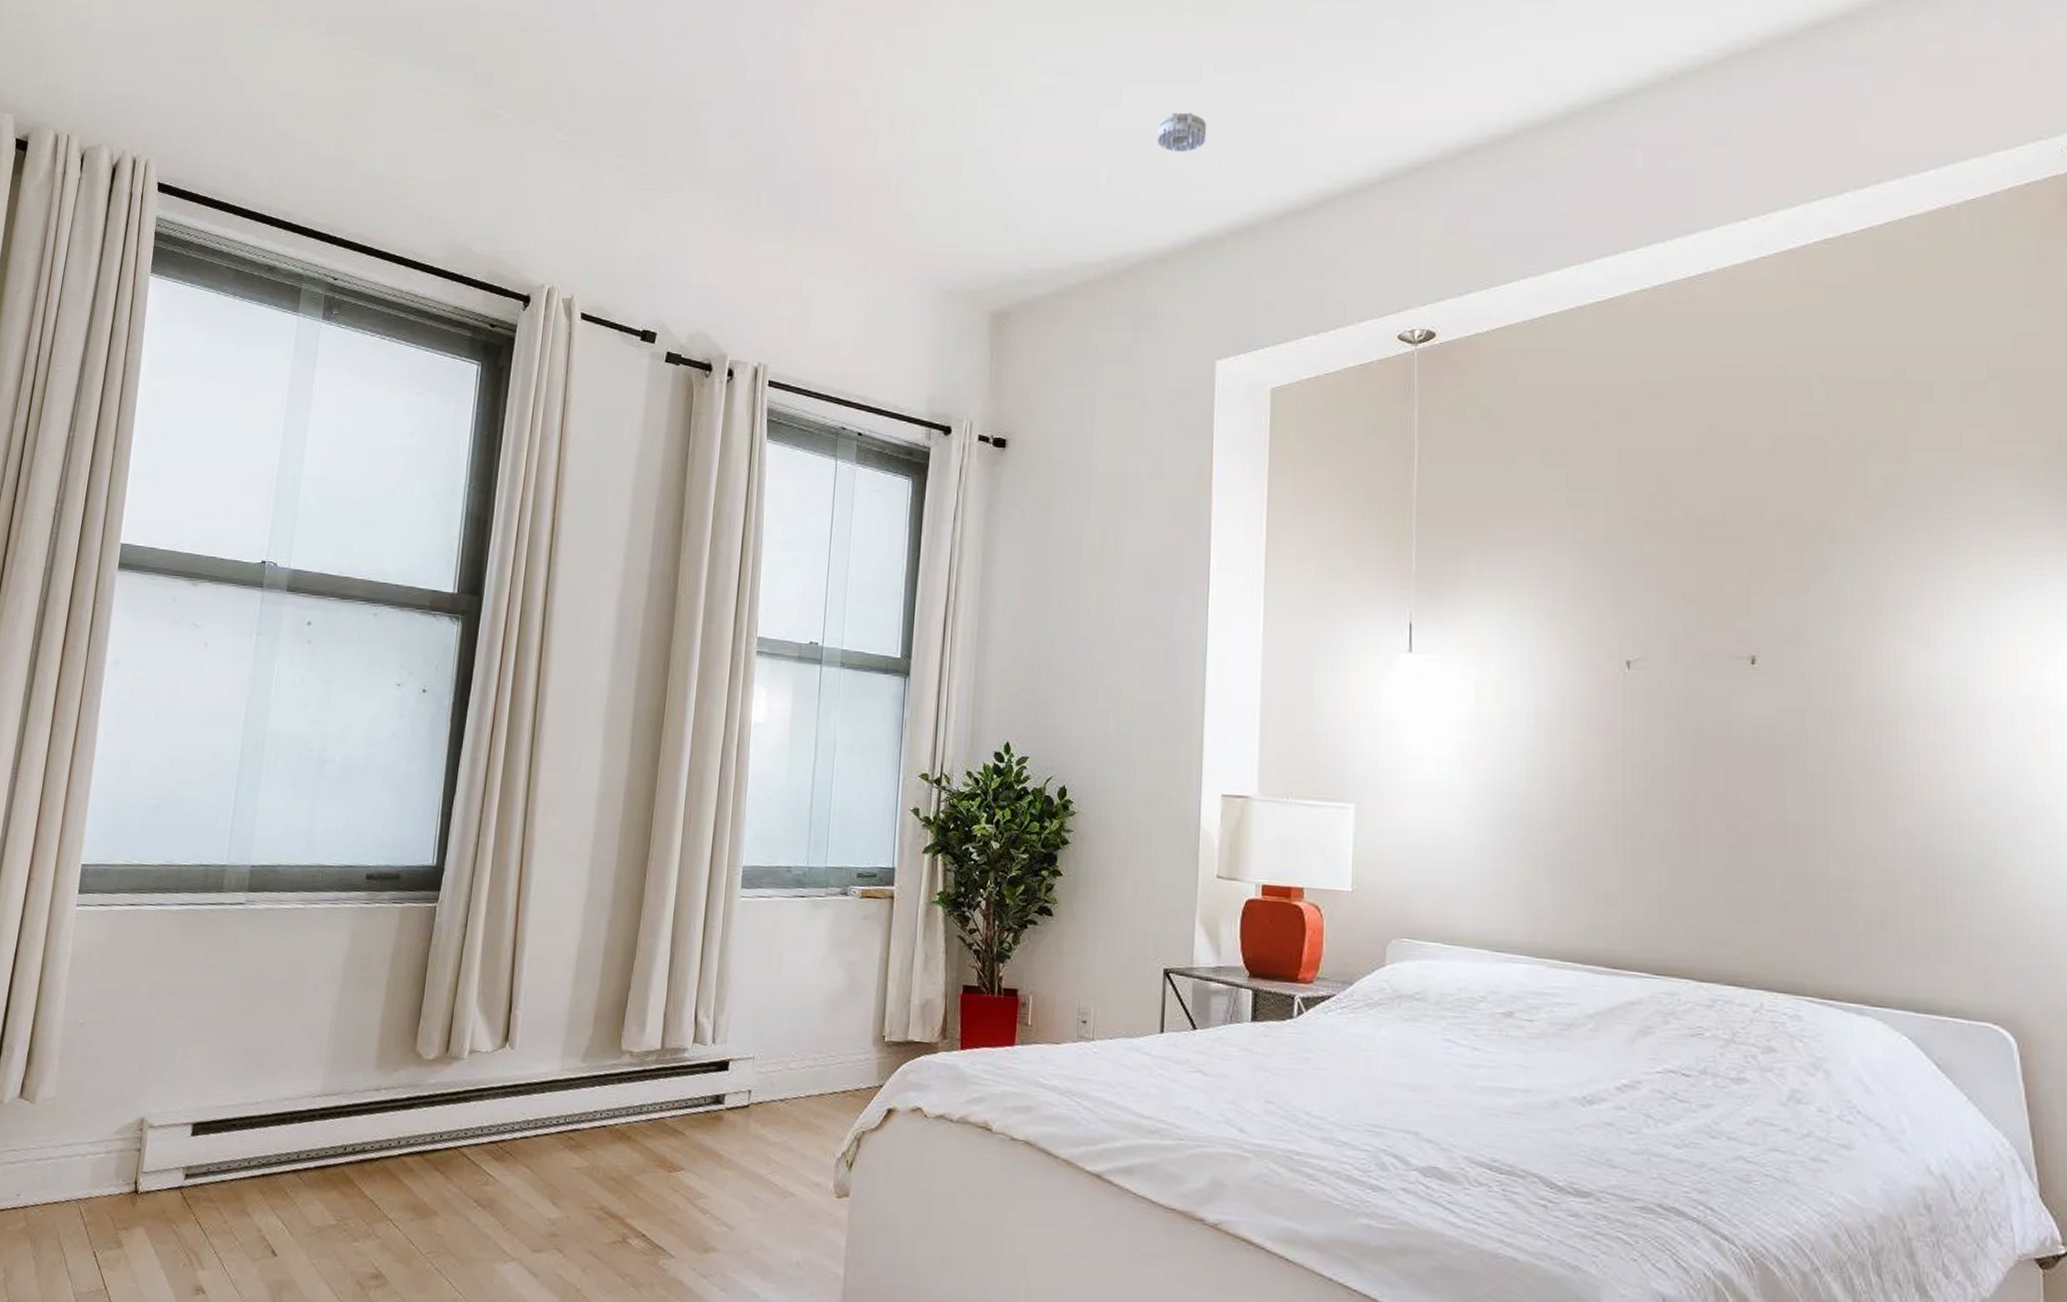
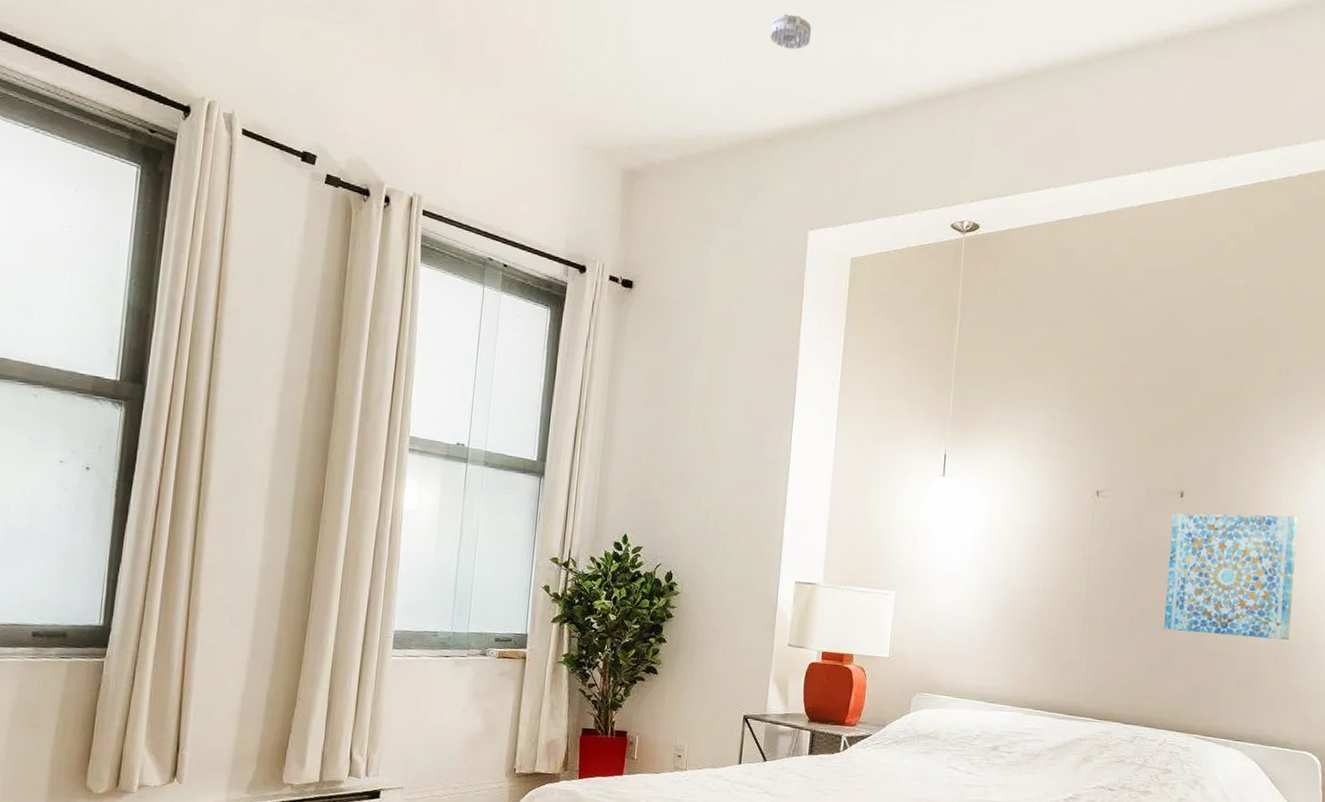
wall art: none [1741,682,1943,859] -> present [1164,513,1298,640]

